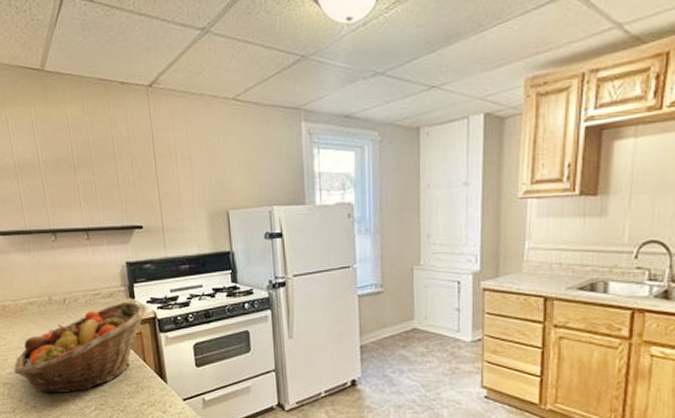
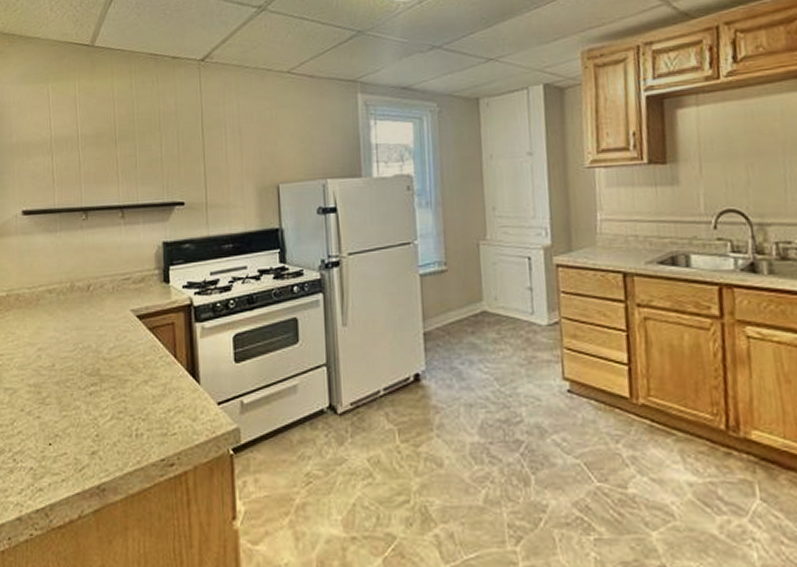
fruit basket: present [14,301,148,394] -> none [19,286,184,401]

